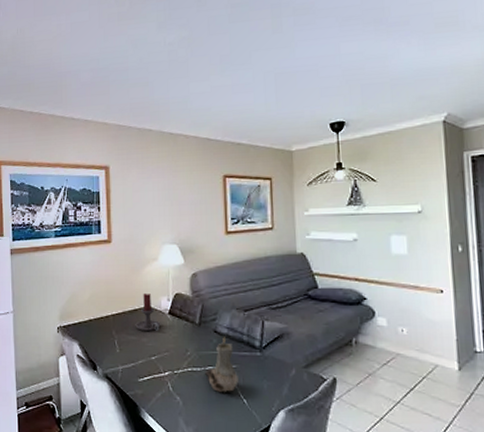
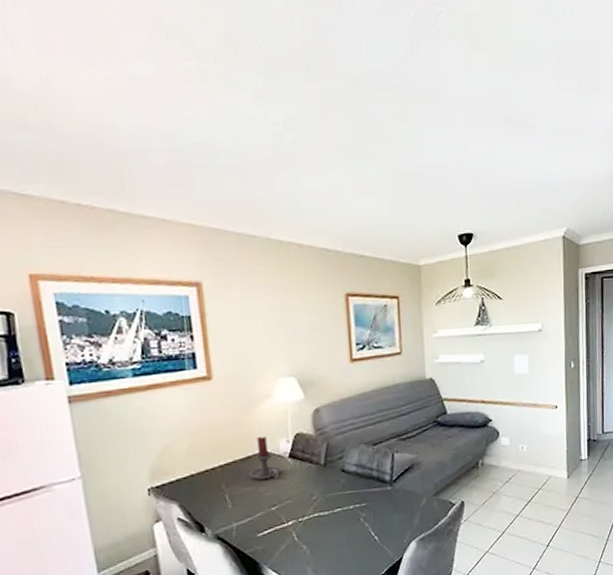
candle holder: present [205,337,238,392] -> none [333,475,369,534]

